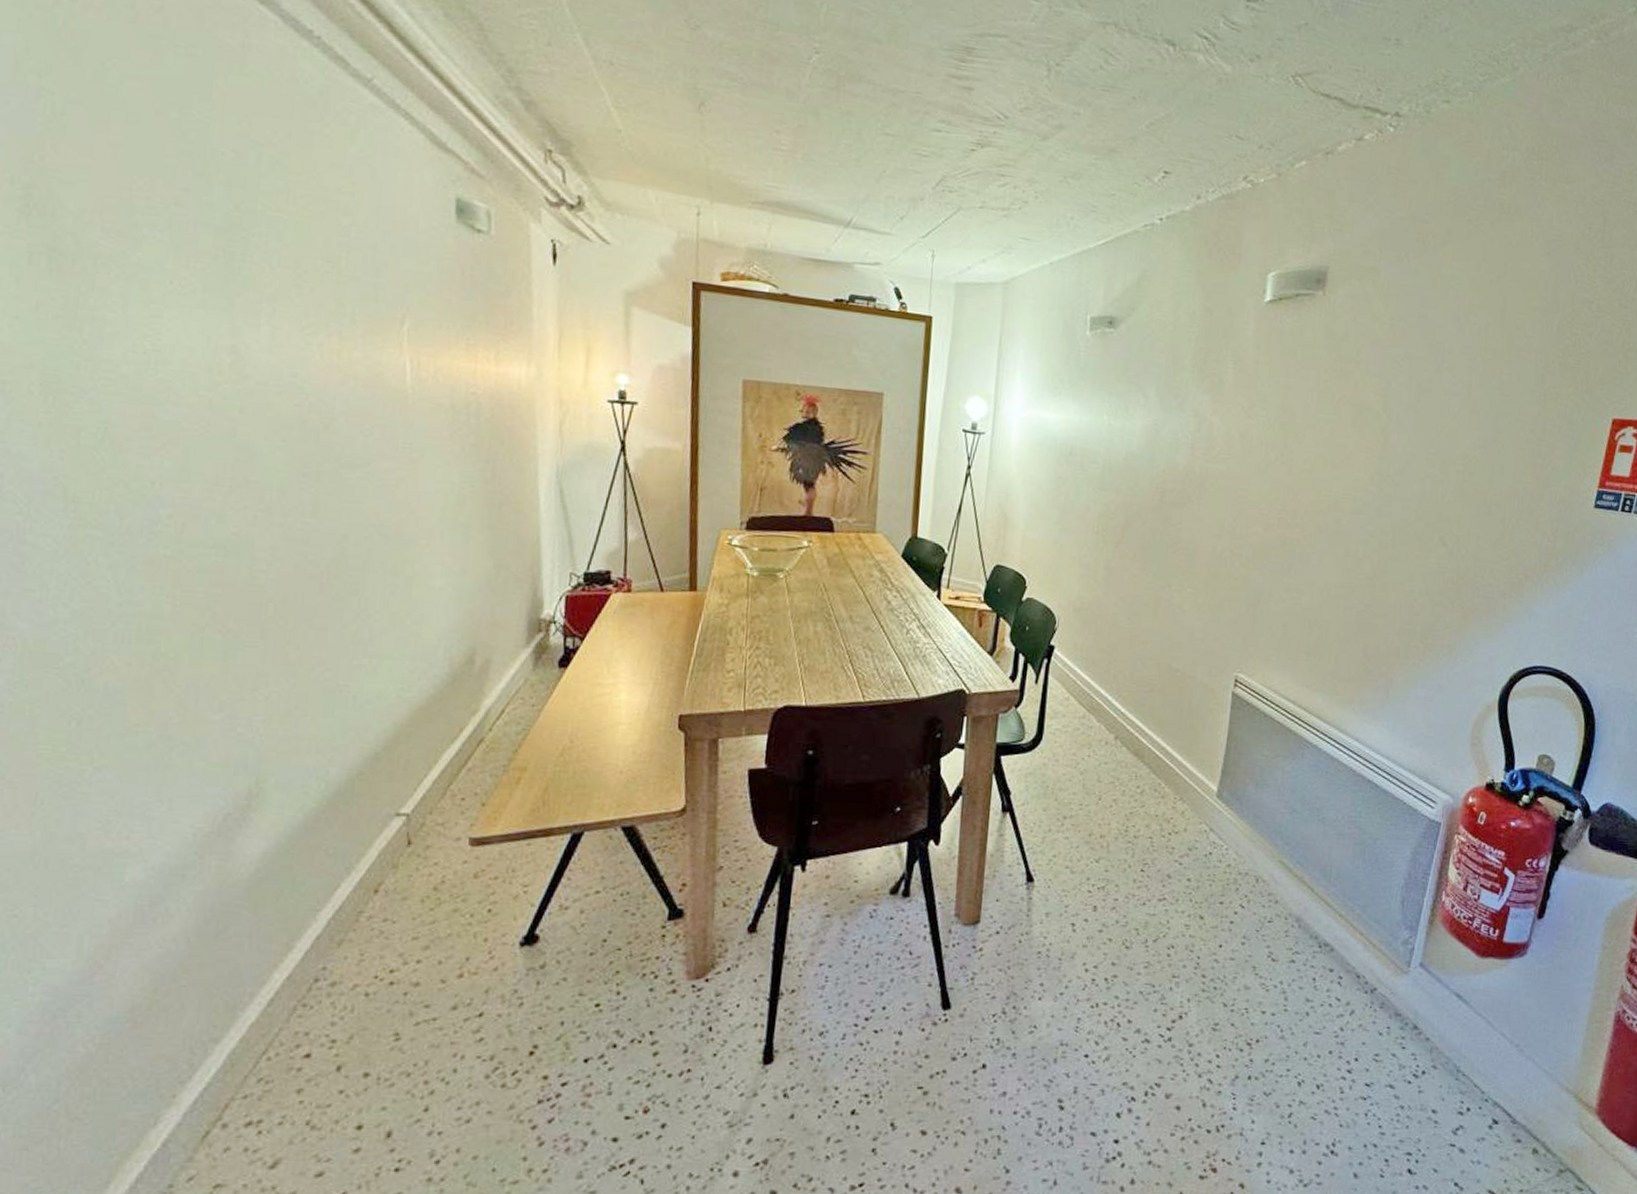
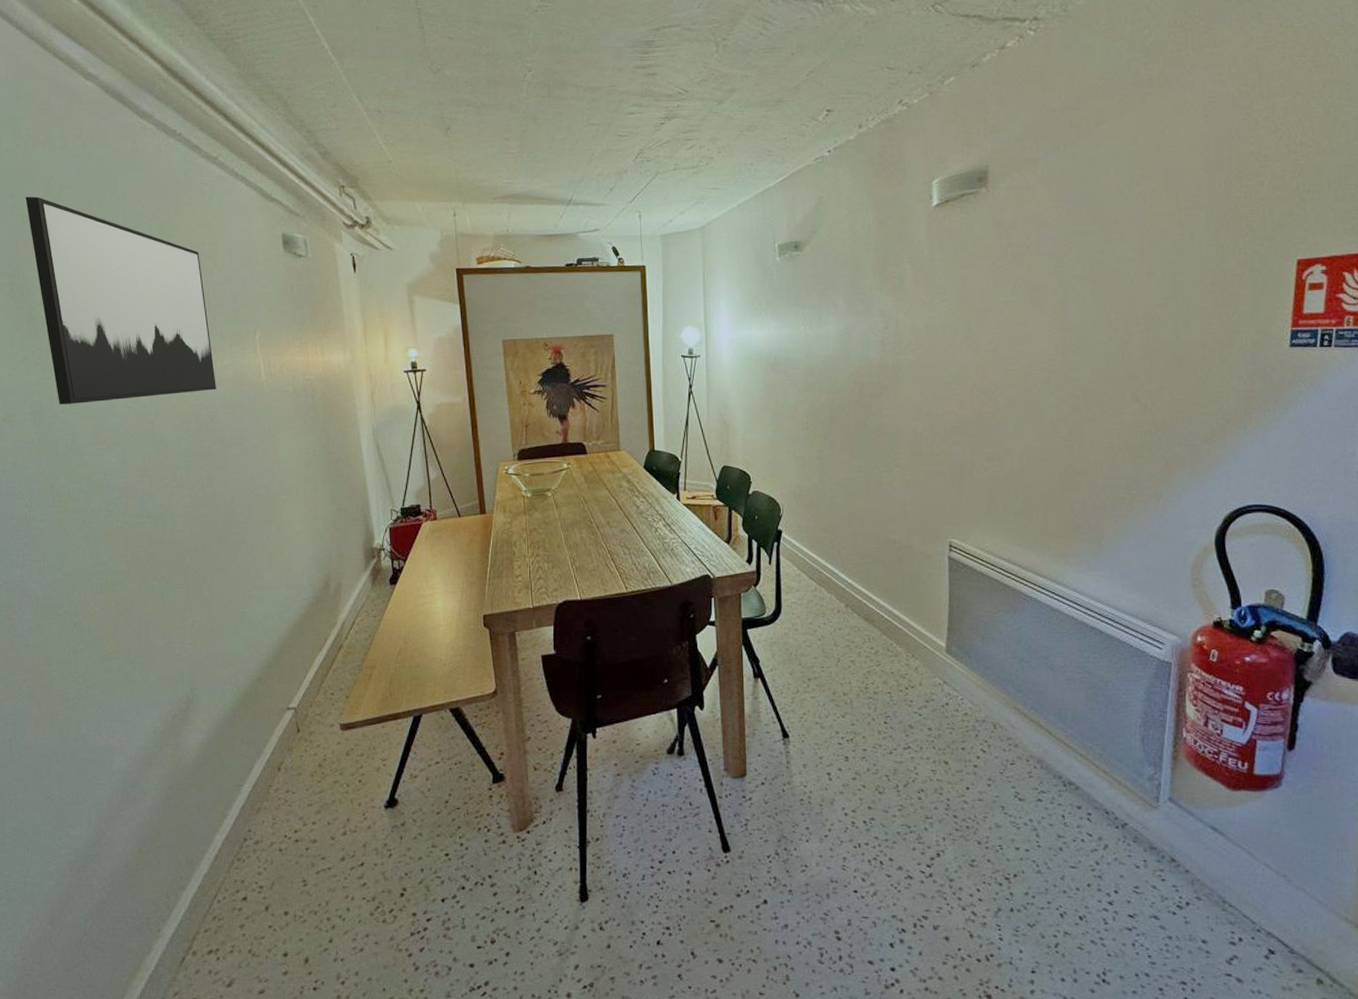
wall art: none [61,78,338,390] -> present [25,196,216,404]

